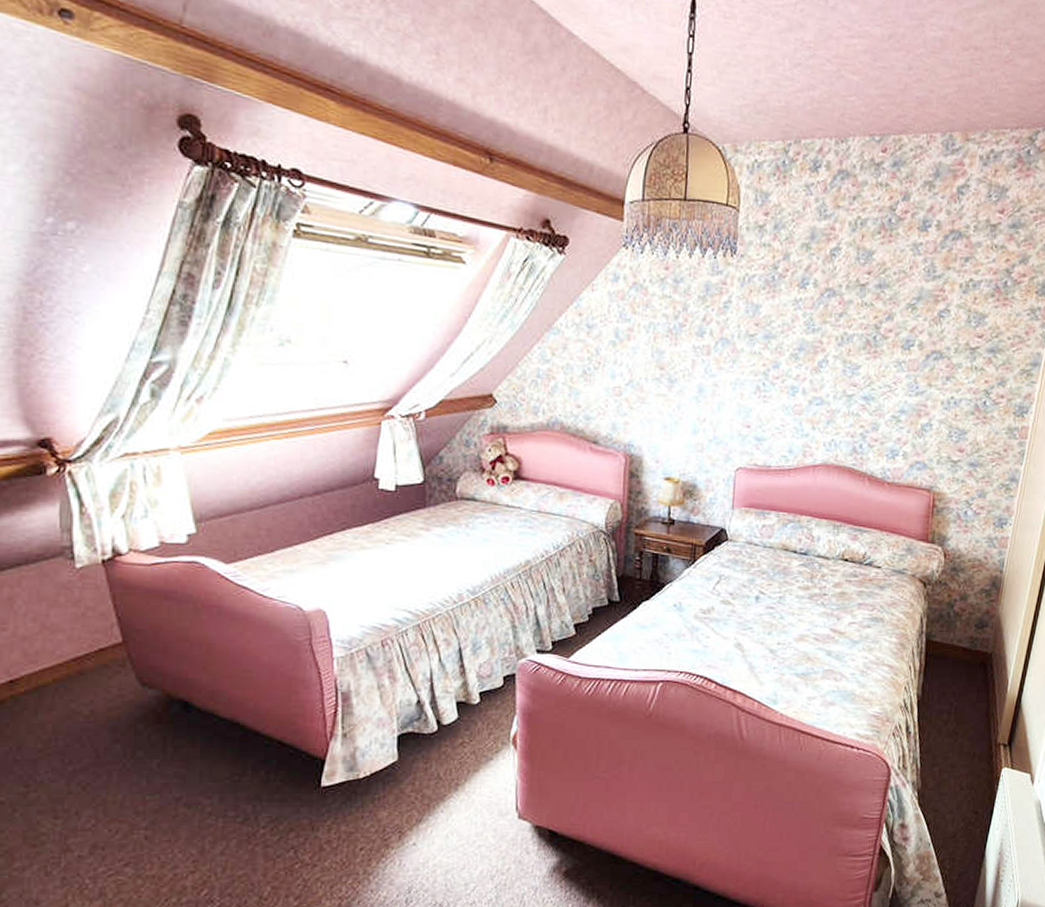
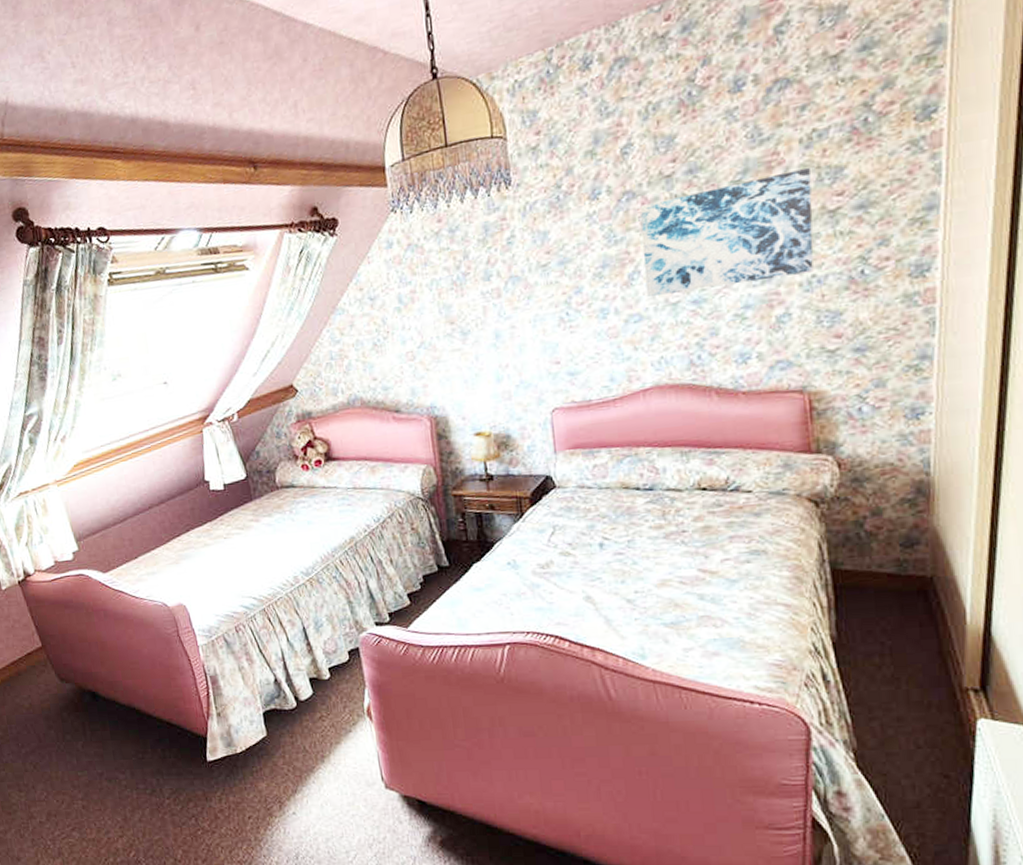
wall art: none [829,304,963,394] -> present [640,168,813,297]

